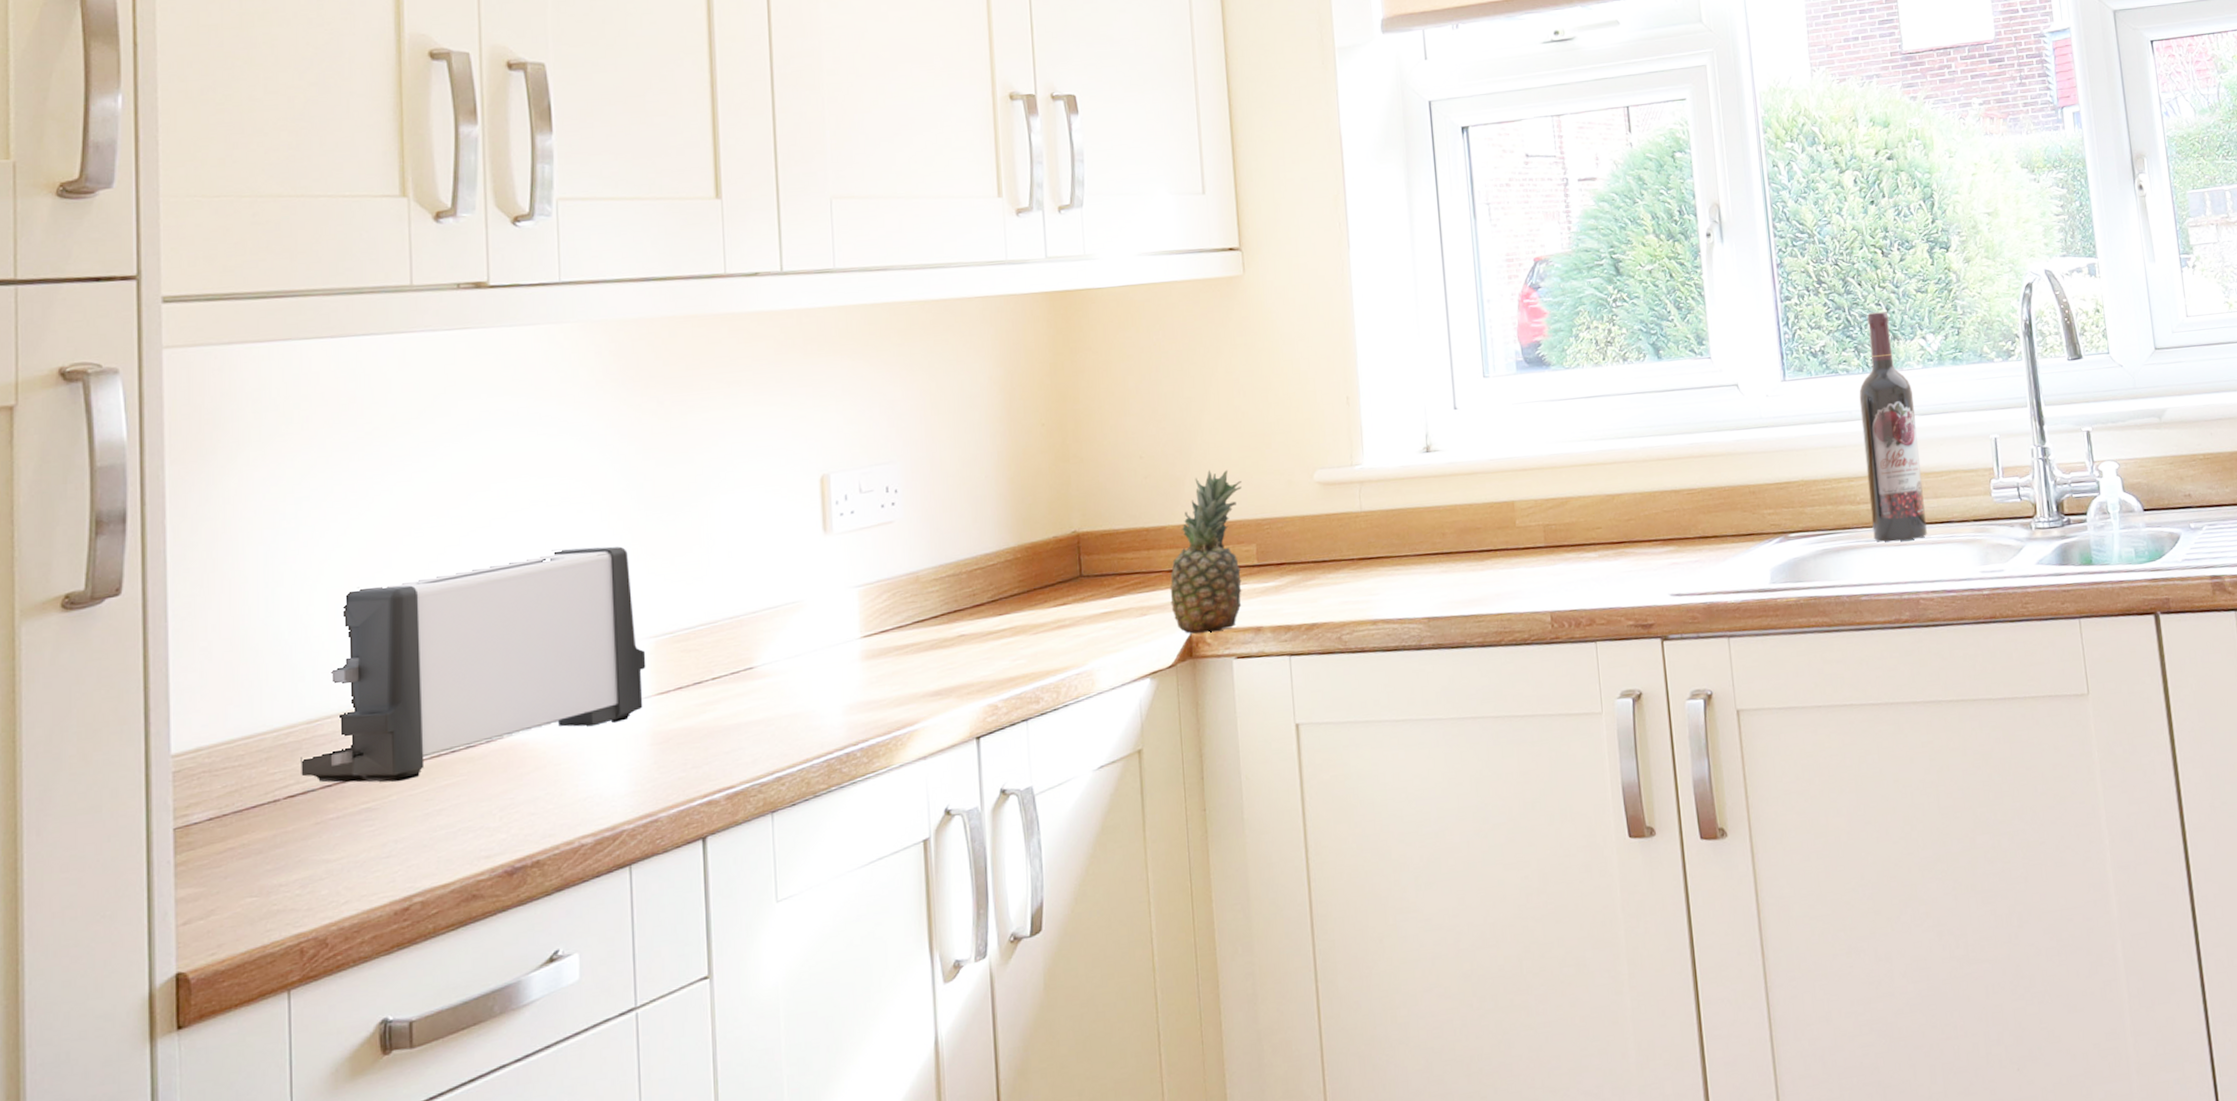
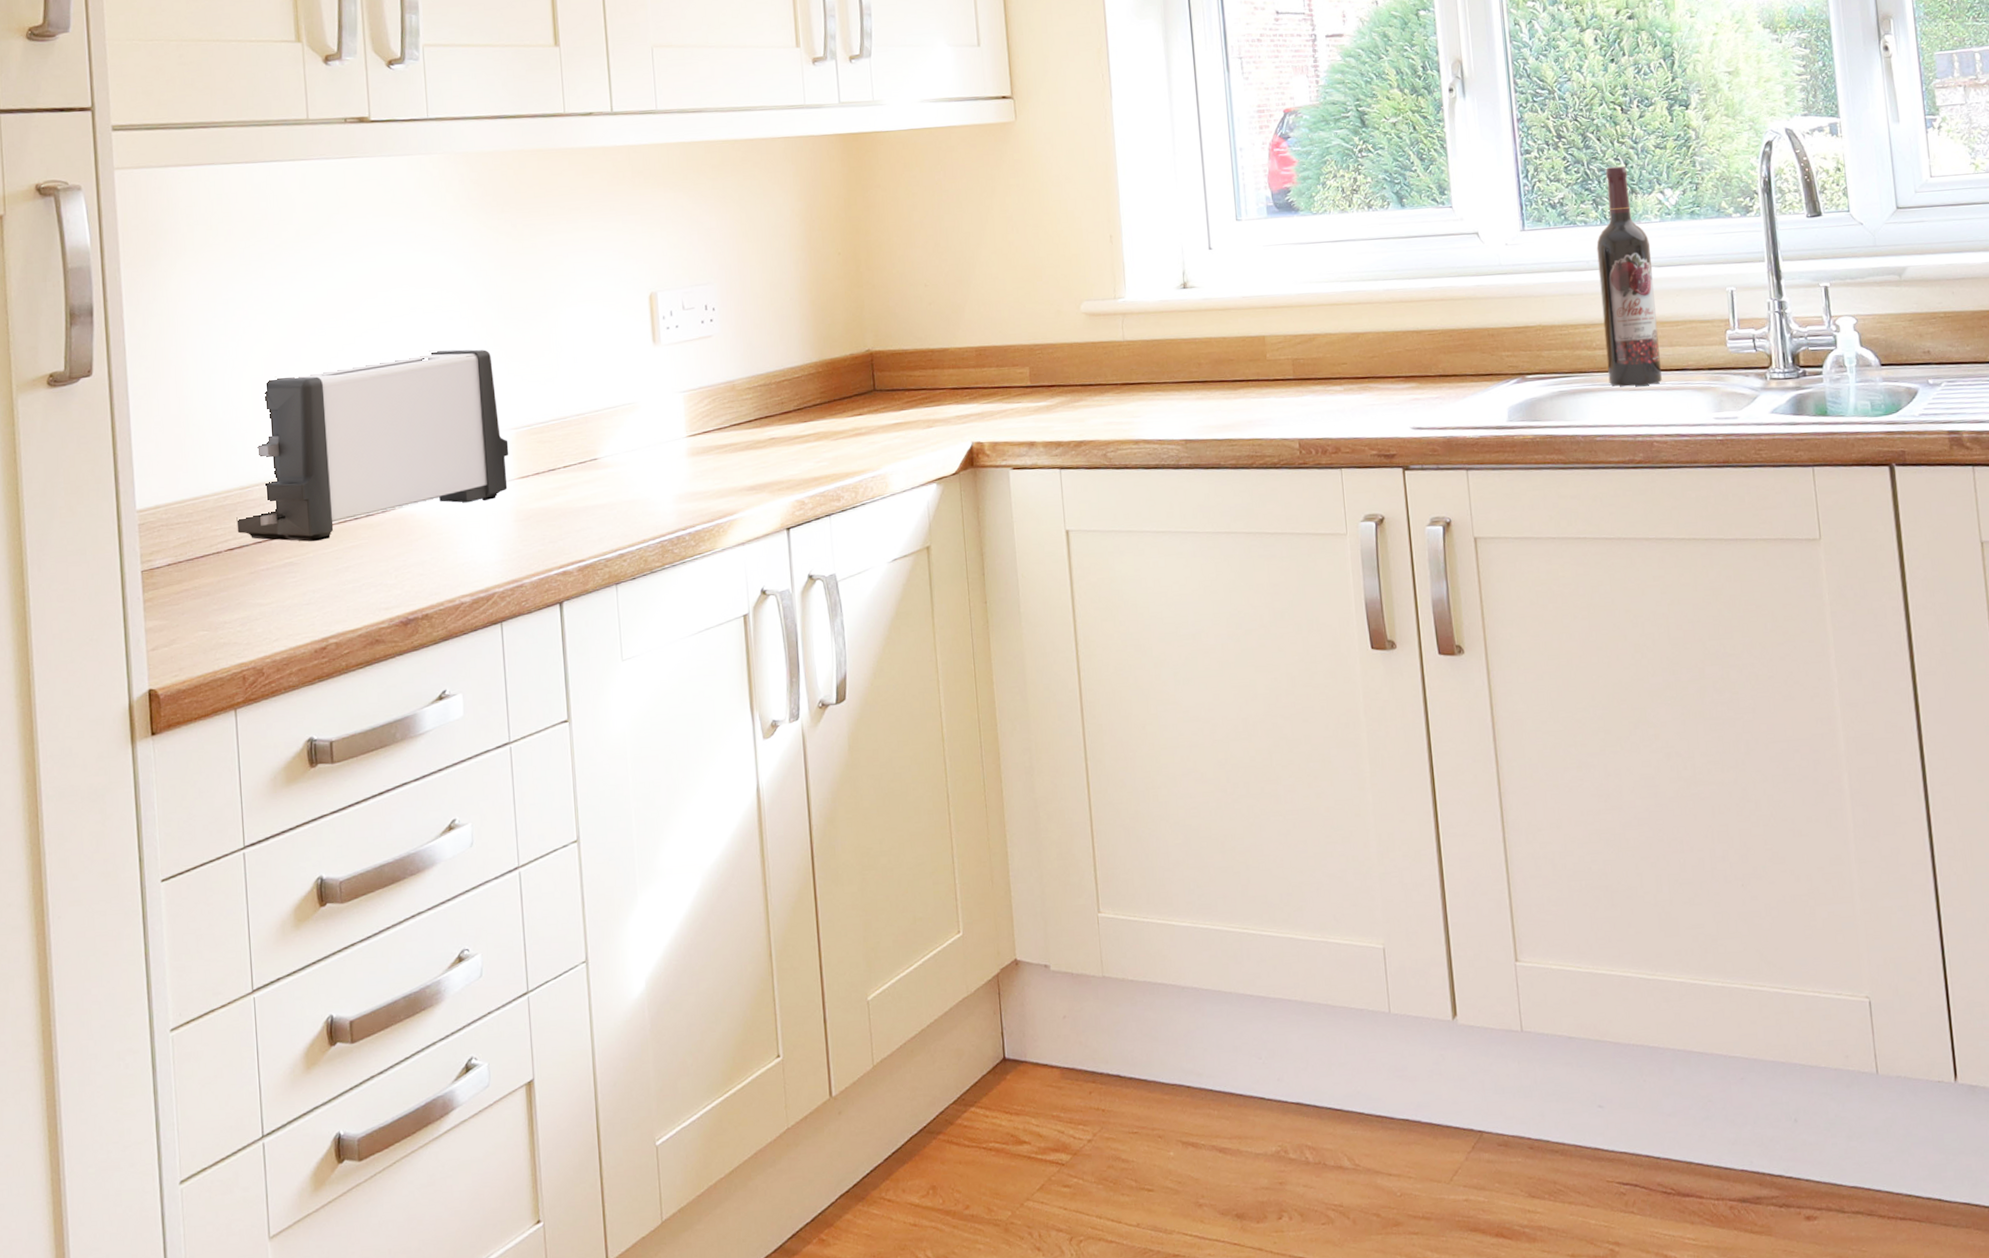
fruit: present [1170,470,1242,635] -> none [952,299,1017,446]

